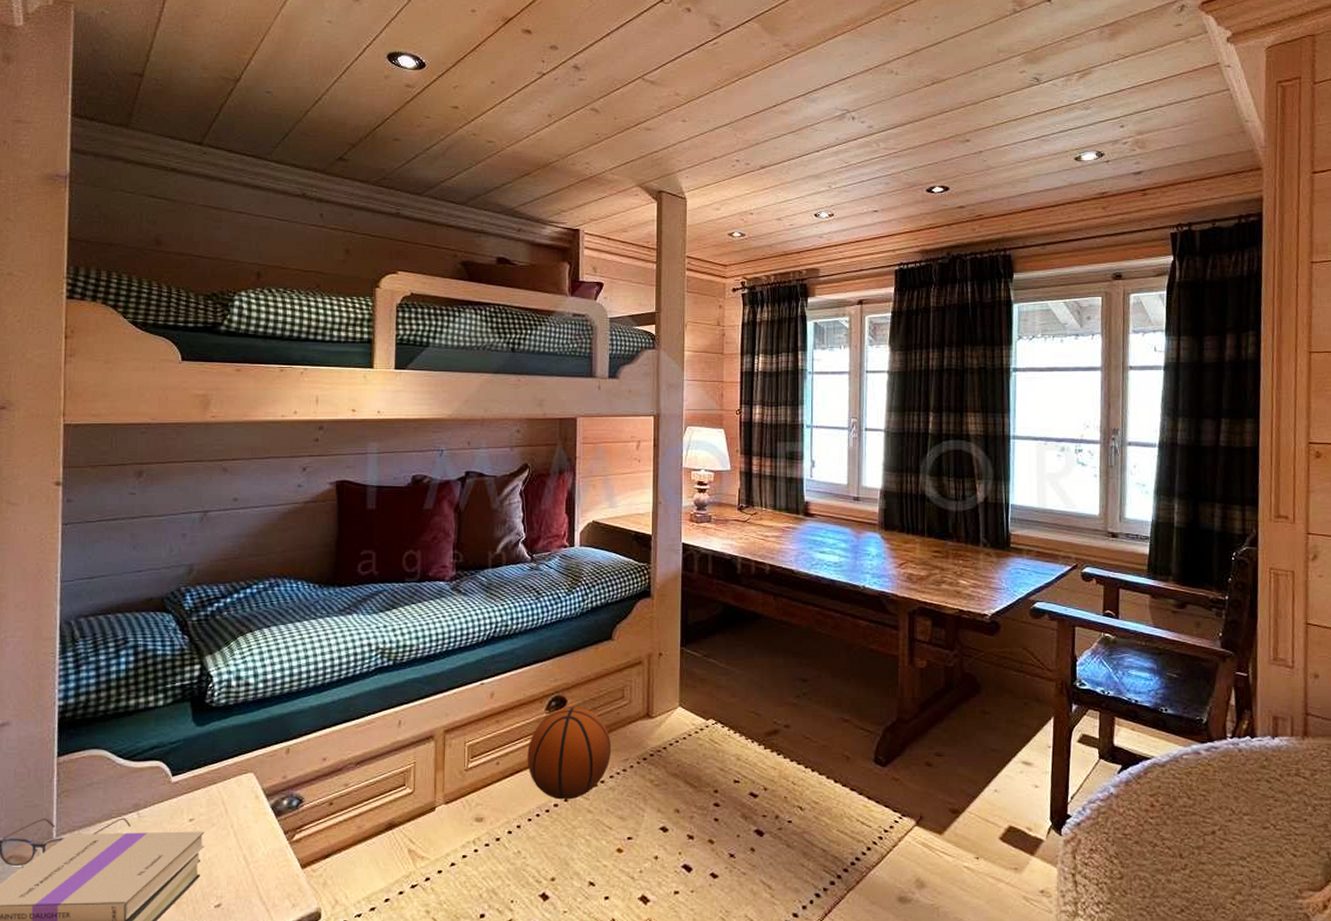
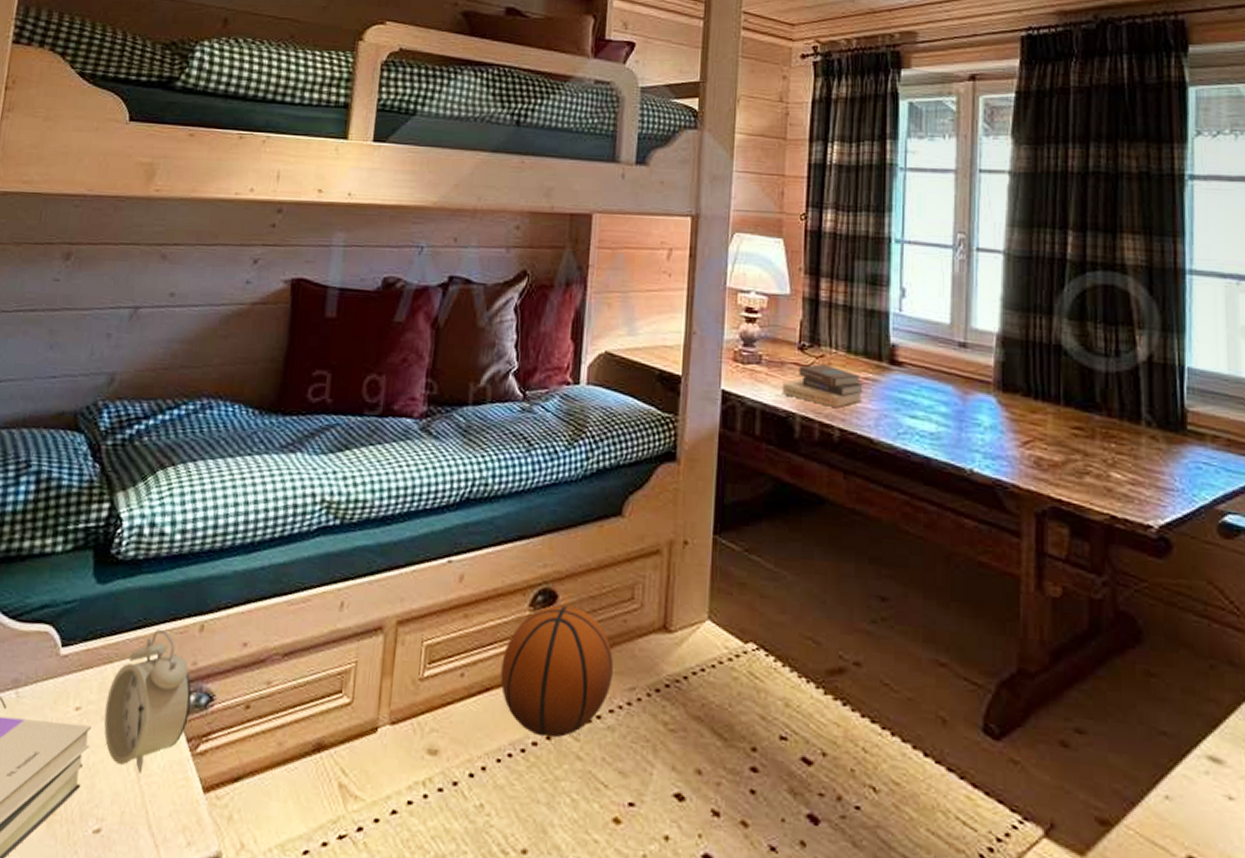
alarm clock: none [214,756,284,861] -> present [103,630,192,774]
books: none [727,519,786,549] -> present [782,364,863,407]

